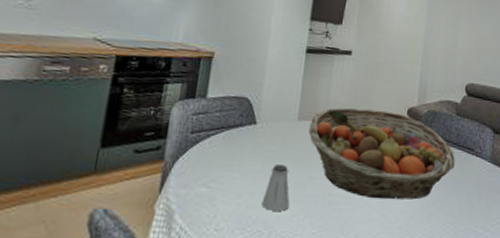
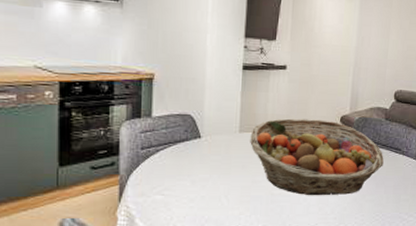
saltshaker: present [261,165,290,211] -> none [212,172,237,211]

